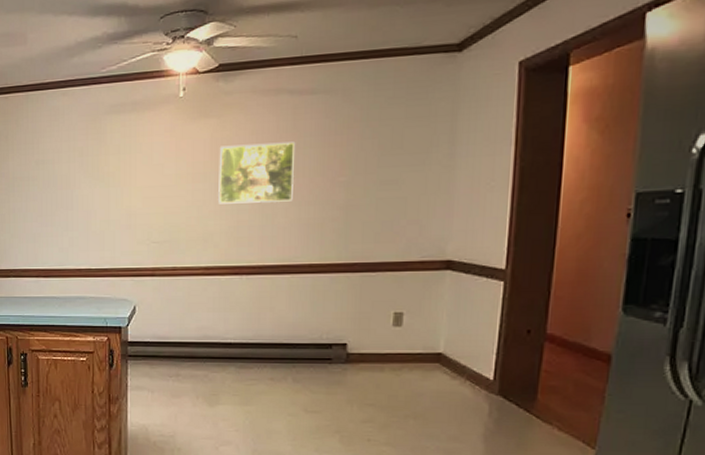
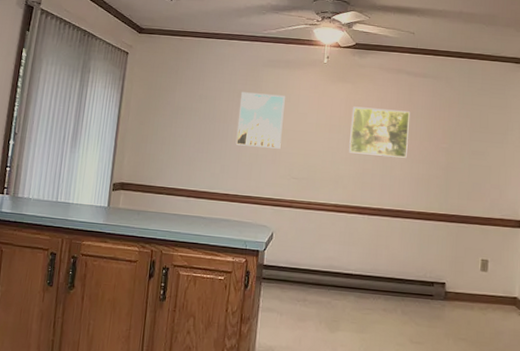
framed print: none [82,146,135,213] -> present [235,92,285,149]

